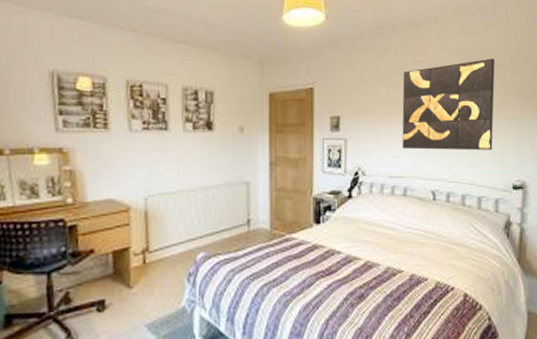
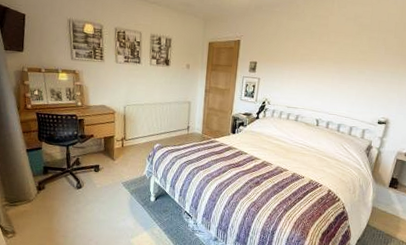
wall art: present [402,58,496,151] -> none [300,24,383,95]

